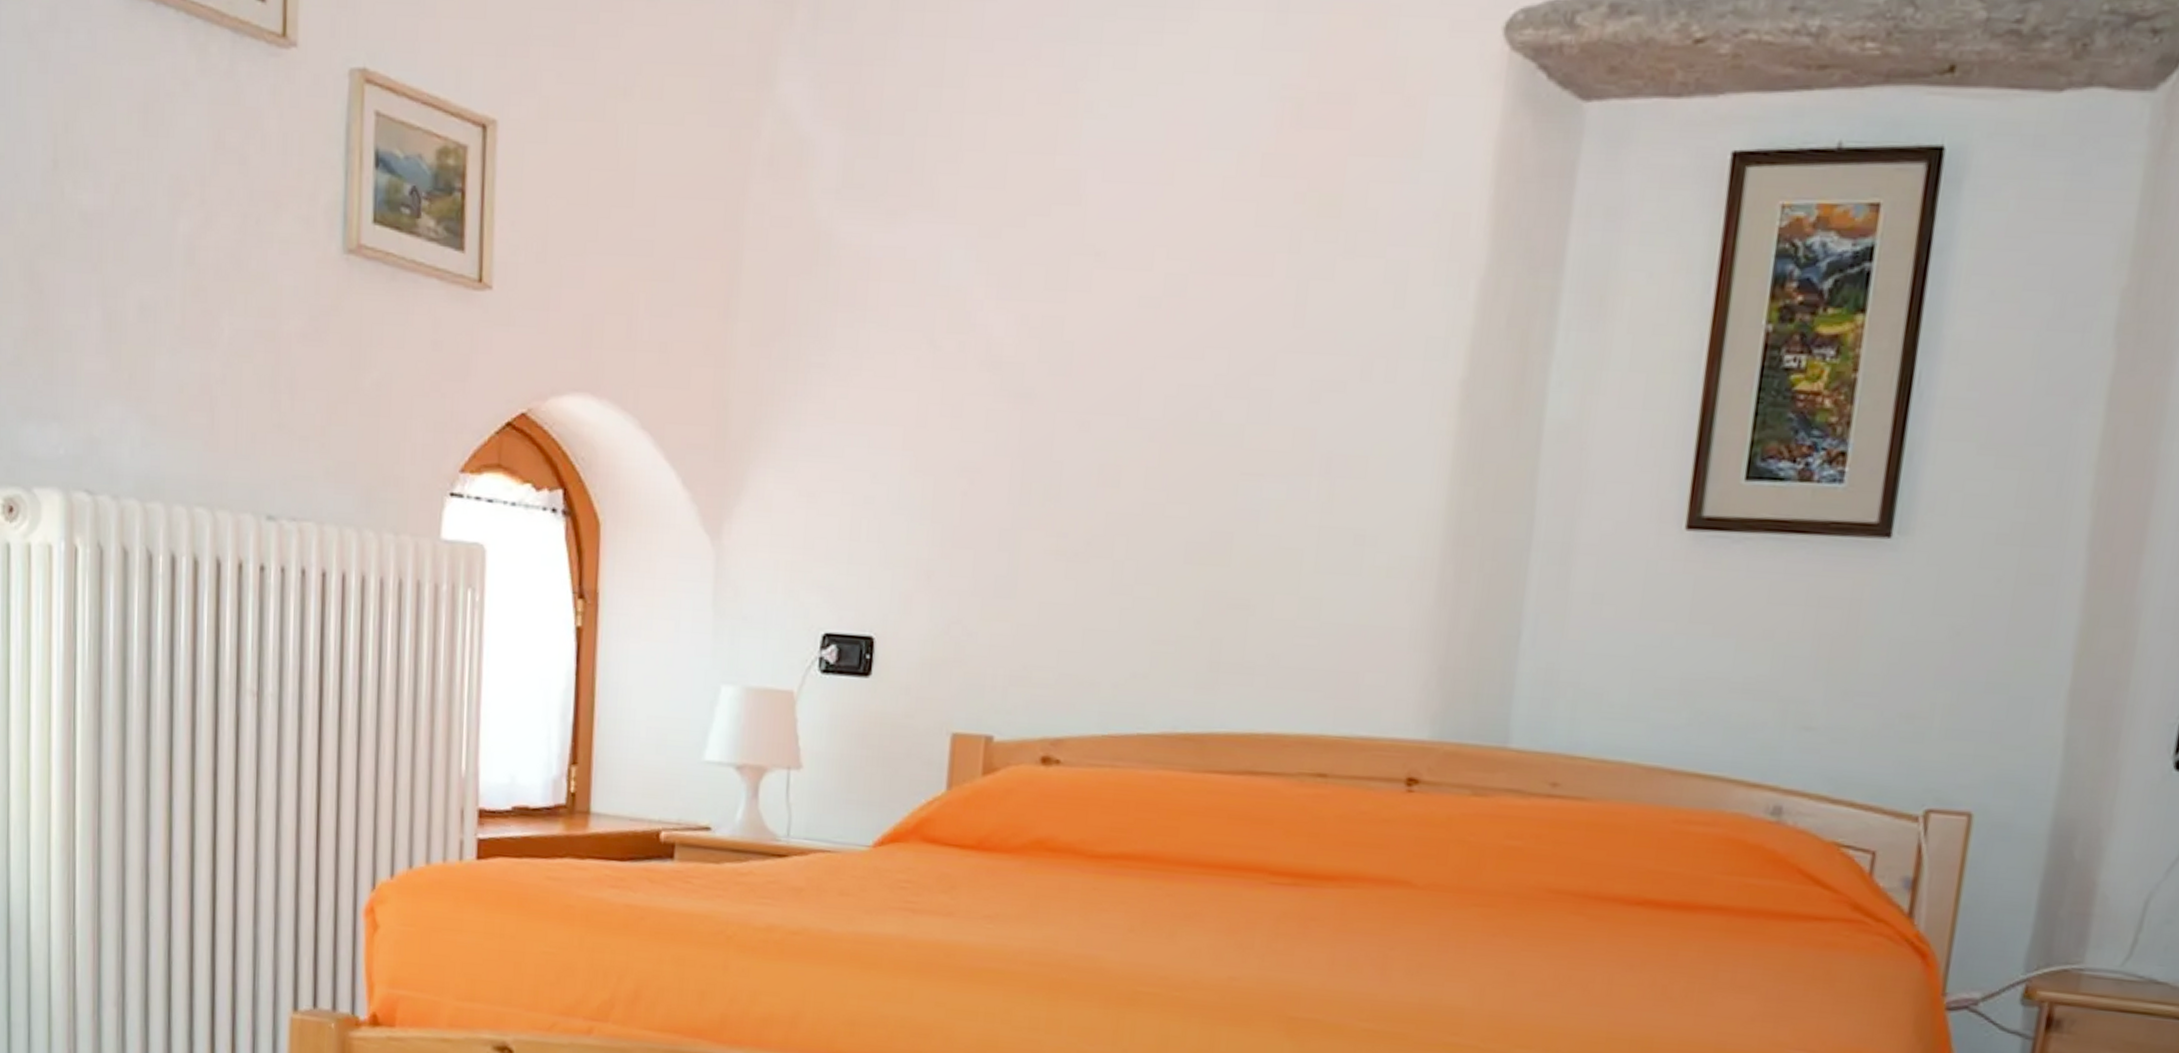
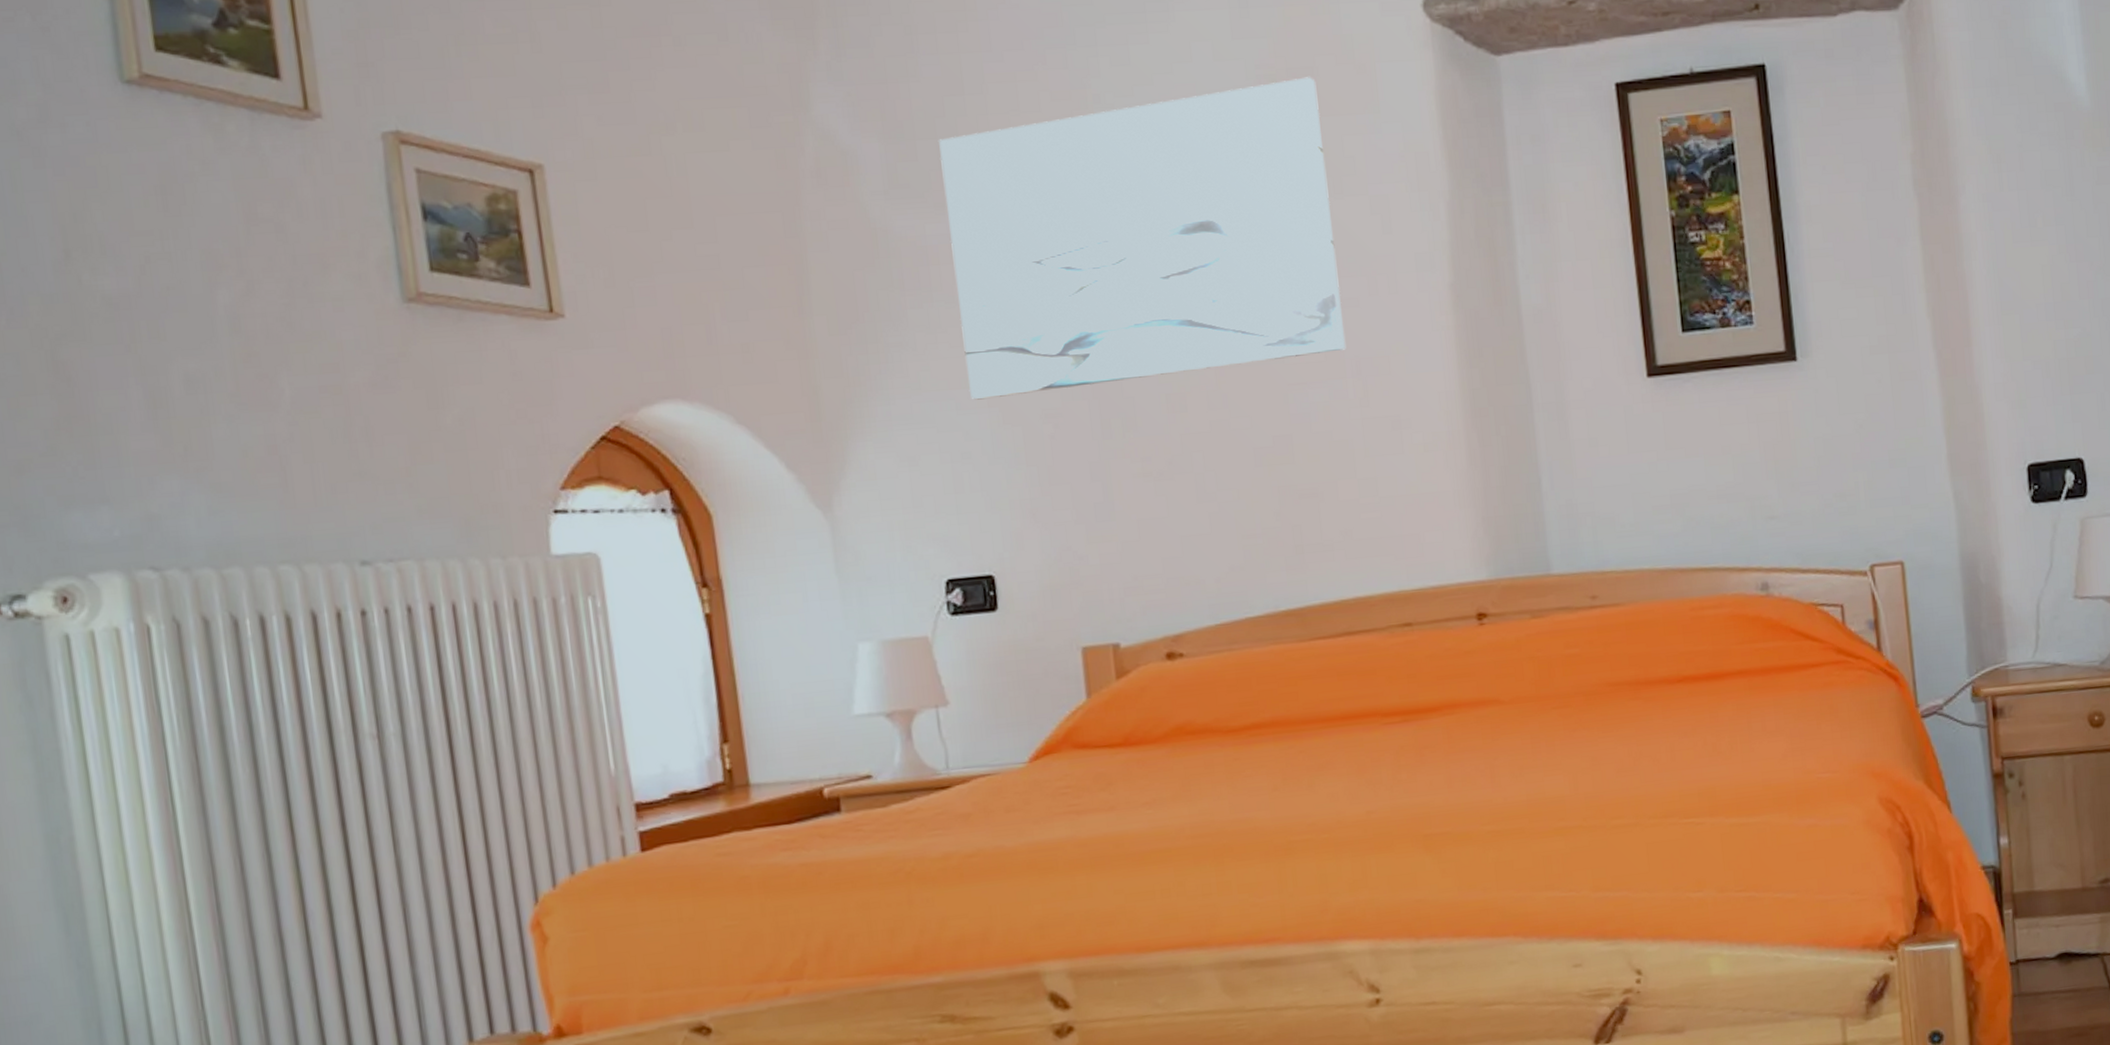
wall art: none [885,105,1351,443] -> present [939,77,1346,400]

